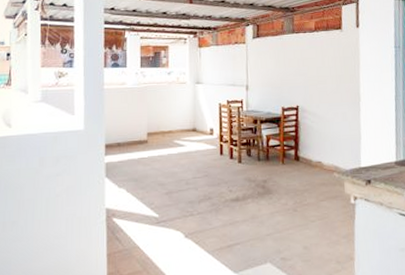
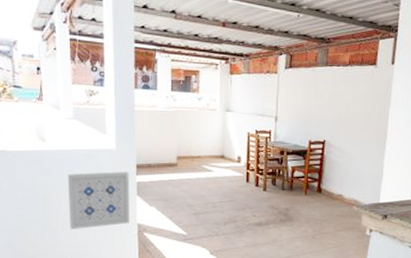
wall art: none [32,153,98,221] -> present [67,171,130,230]

